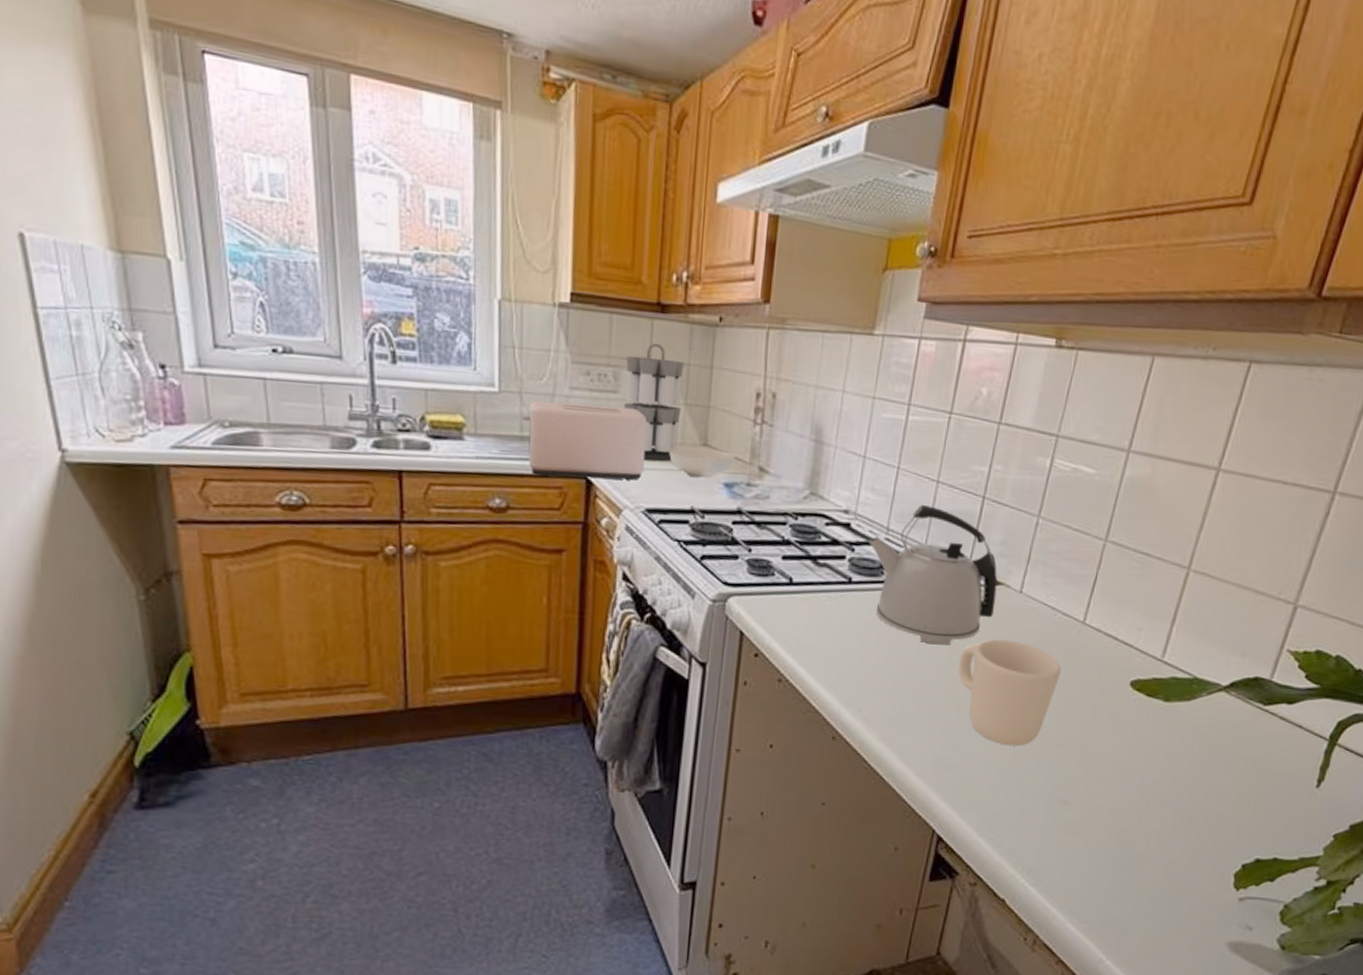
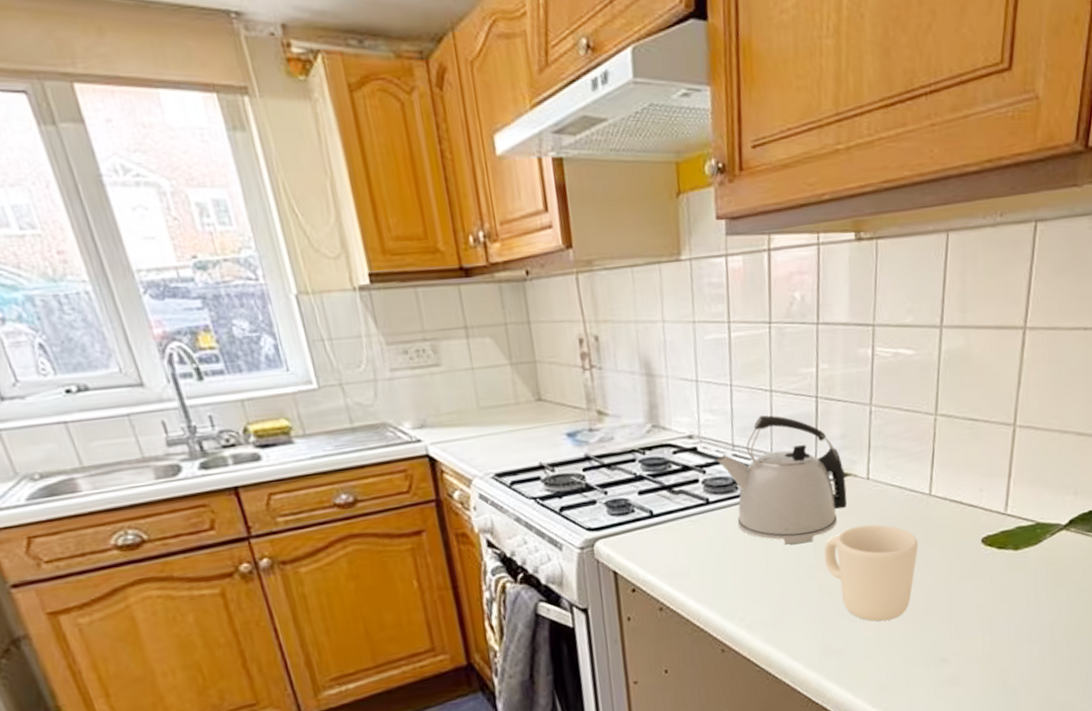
toaster: present [522,401,648,480] -> none [348,377,485,464]
spice rack: present [623,342,684,462] -> none [440,308,512,427]
bowl: present [668,446,735,479] -> none [504,402,572,434]

